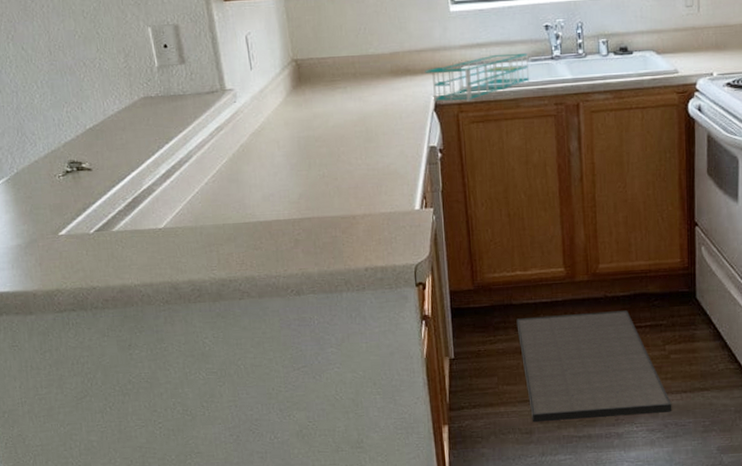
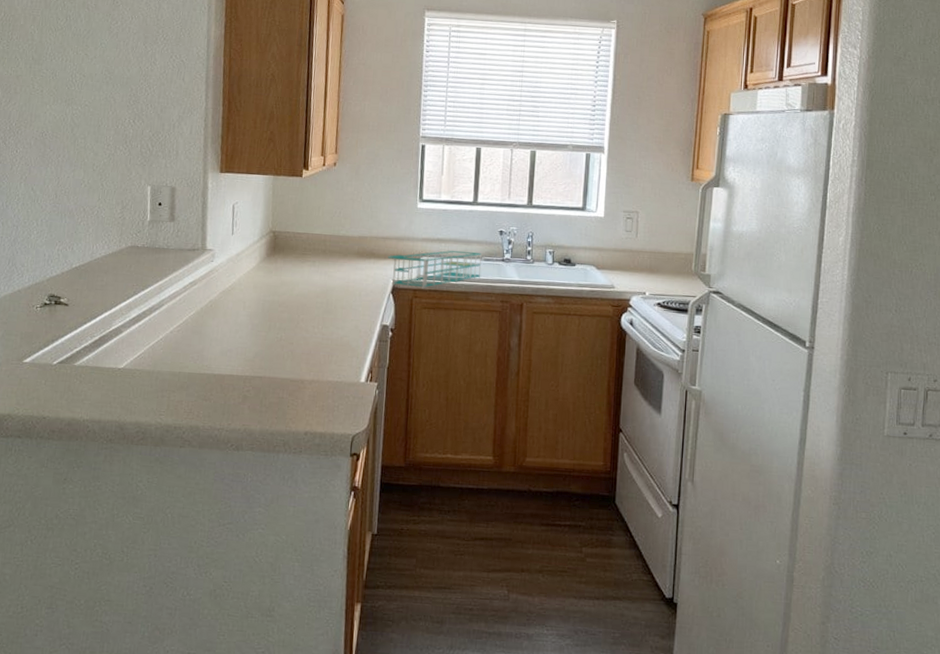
doormat: present [516,310,672,423] -> none [441,501,584,618]

